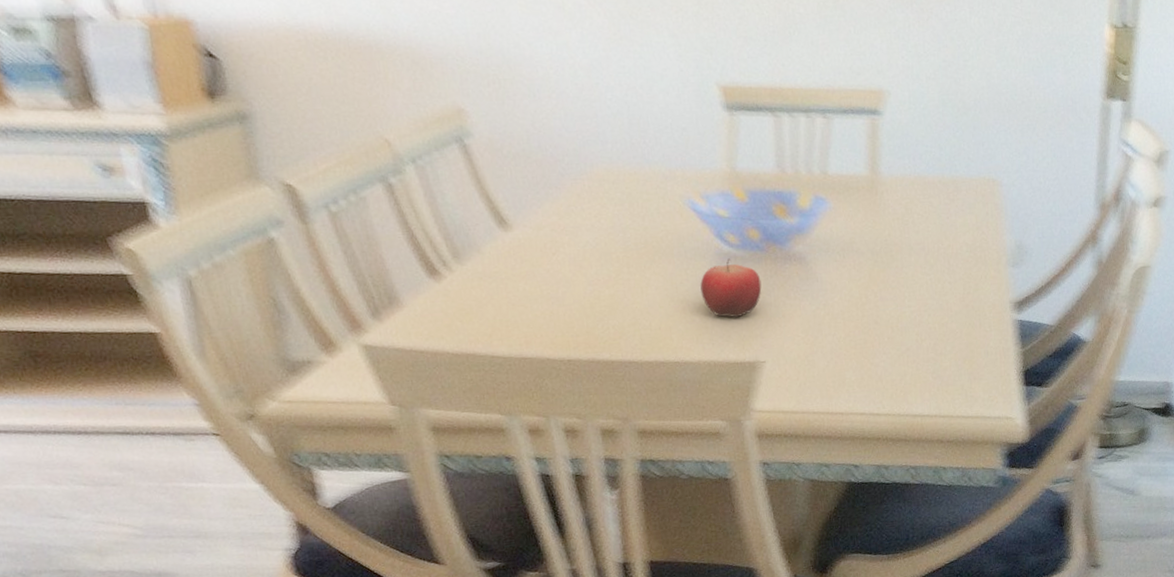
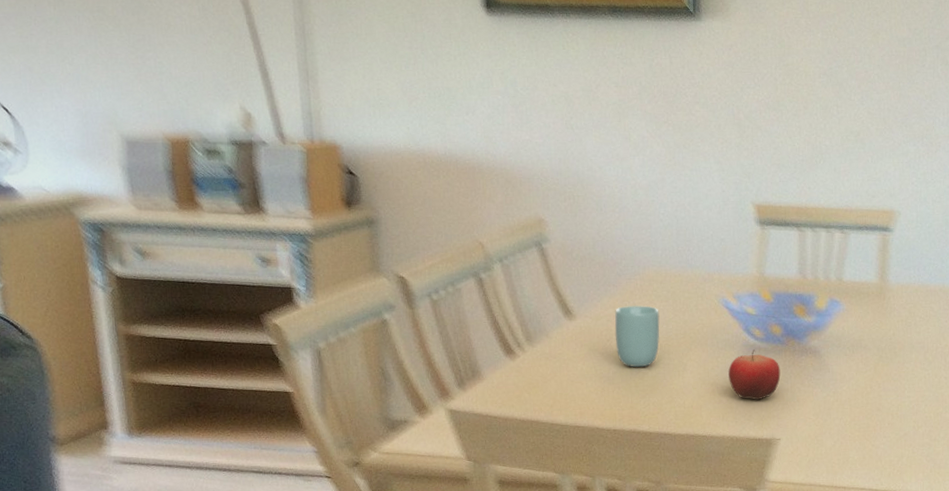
cup: none [560,210,616,285] -> present [614,305,660,367]

